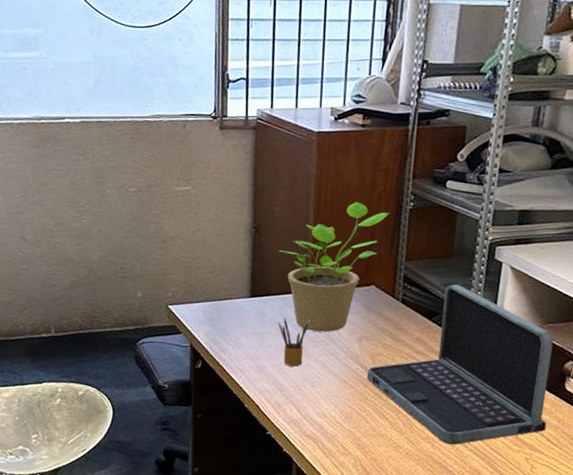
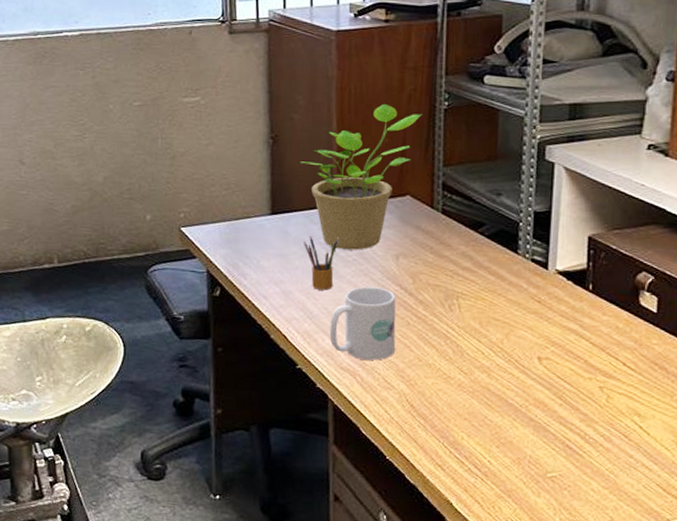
mug: none [297,364,357,430] -> present [329,286,396,360]
laptop: present [366,284,553,445] -> none [407,190,621,374]

